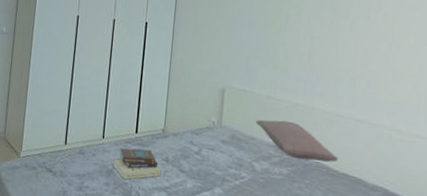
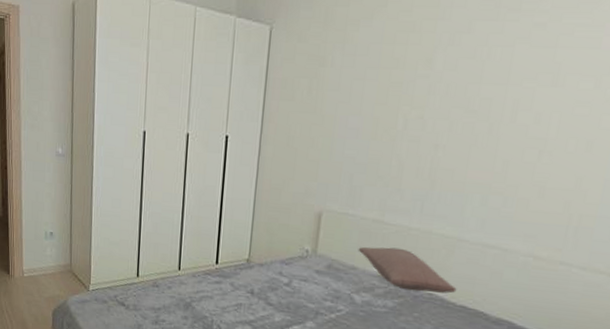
books: present [113,148,161,180] -> none [191,280,246,314]

